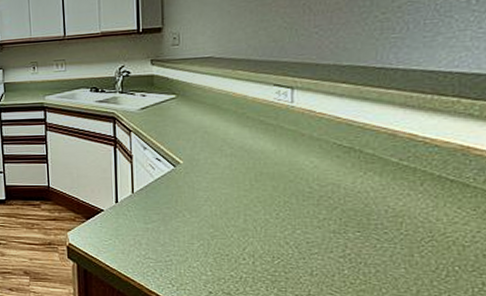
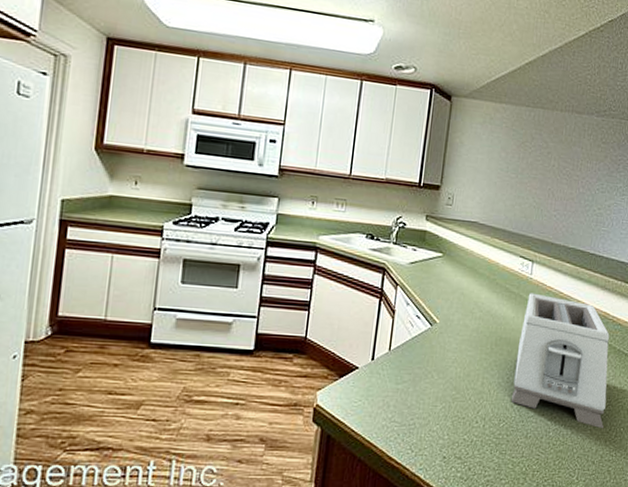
toaster: none [285,122,426,268] -> present [512,293,610,429]

